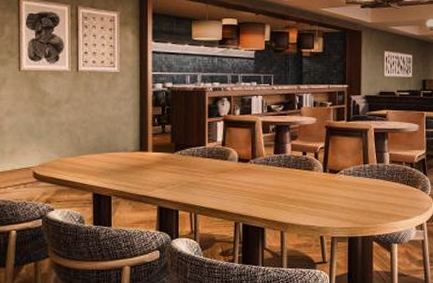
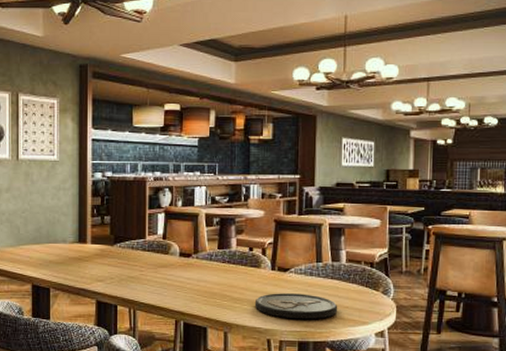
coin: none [308,193,383,217] -> present [254,293,338,320]

